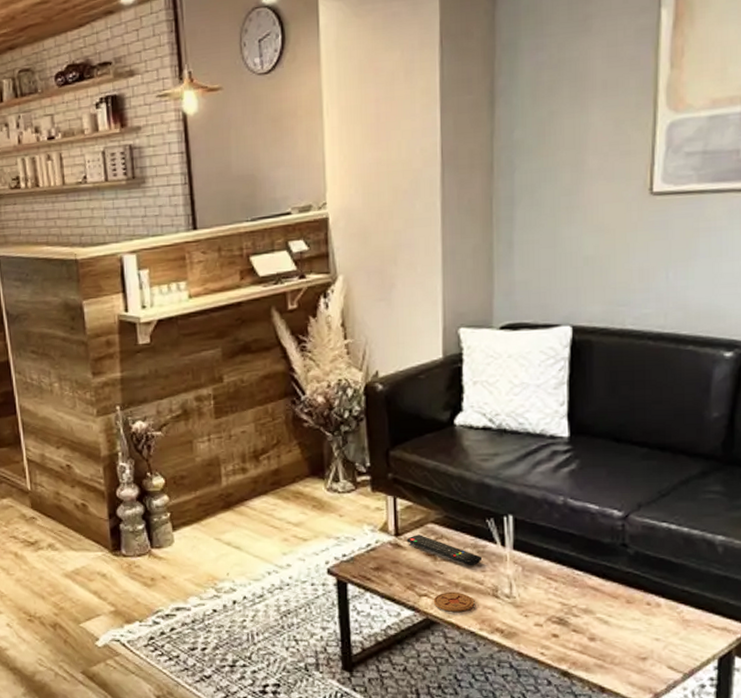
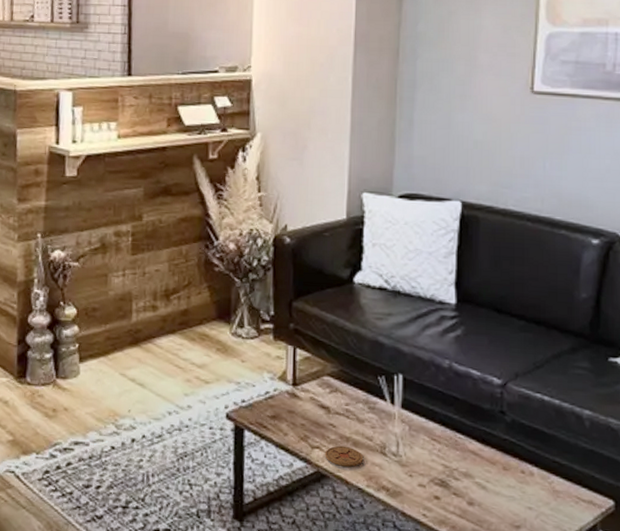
remote control: present [406,535,483,566] -> none [303,386,373,422]

